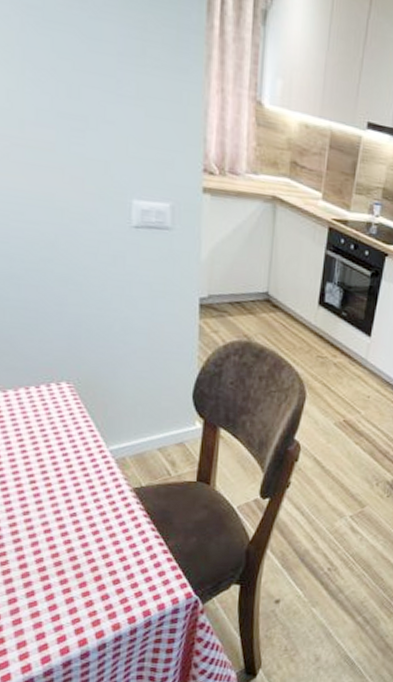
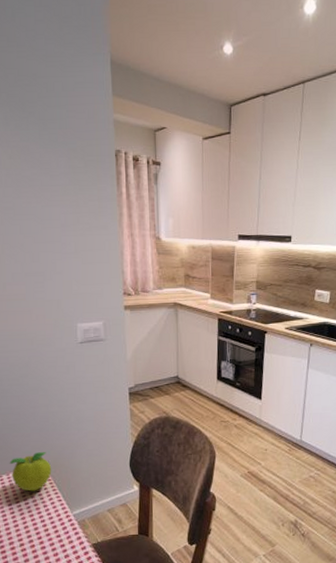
fruit: none [18,365,82,416] -> present [9,452,52,492]

